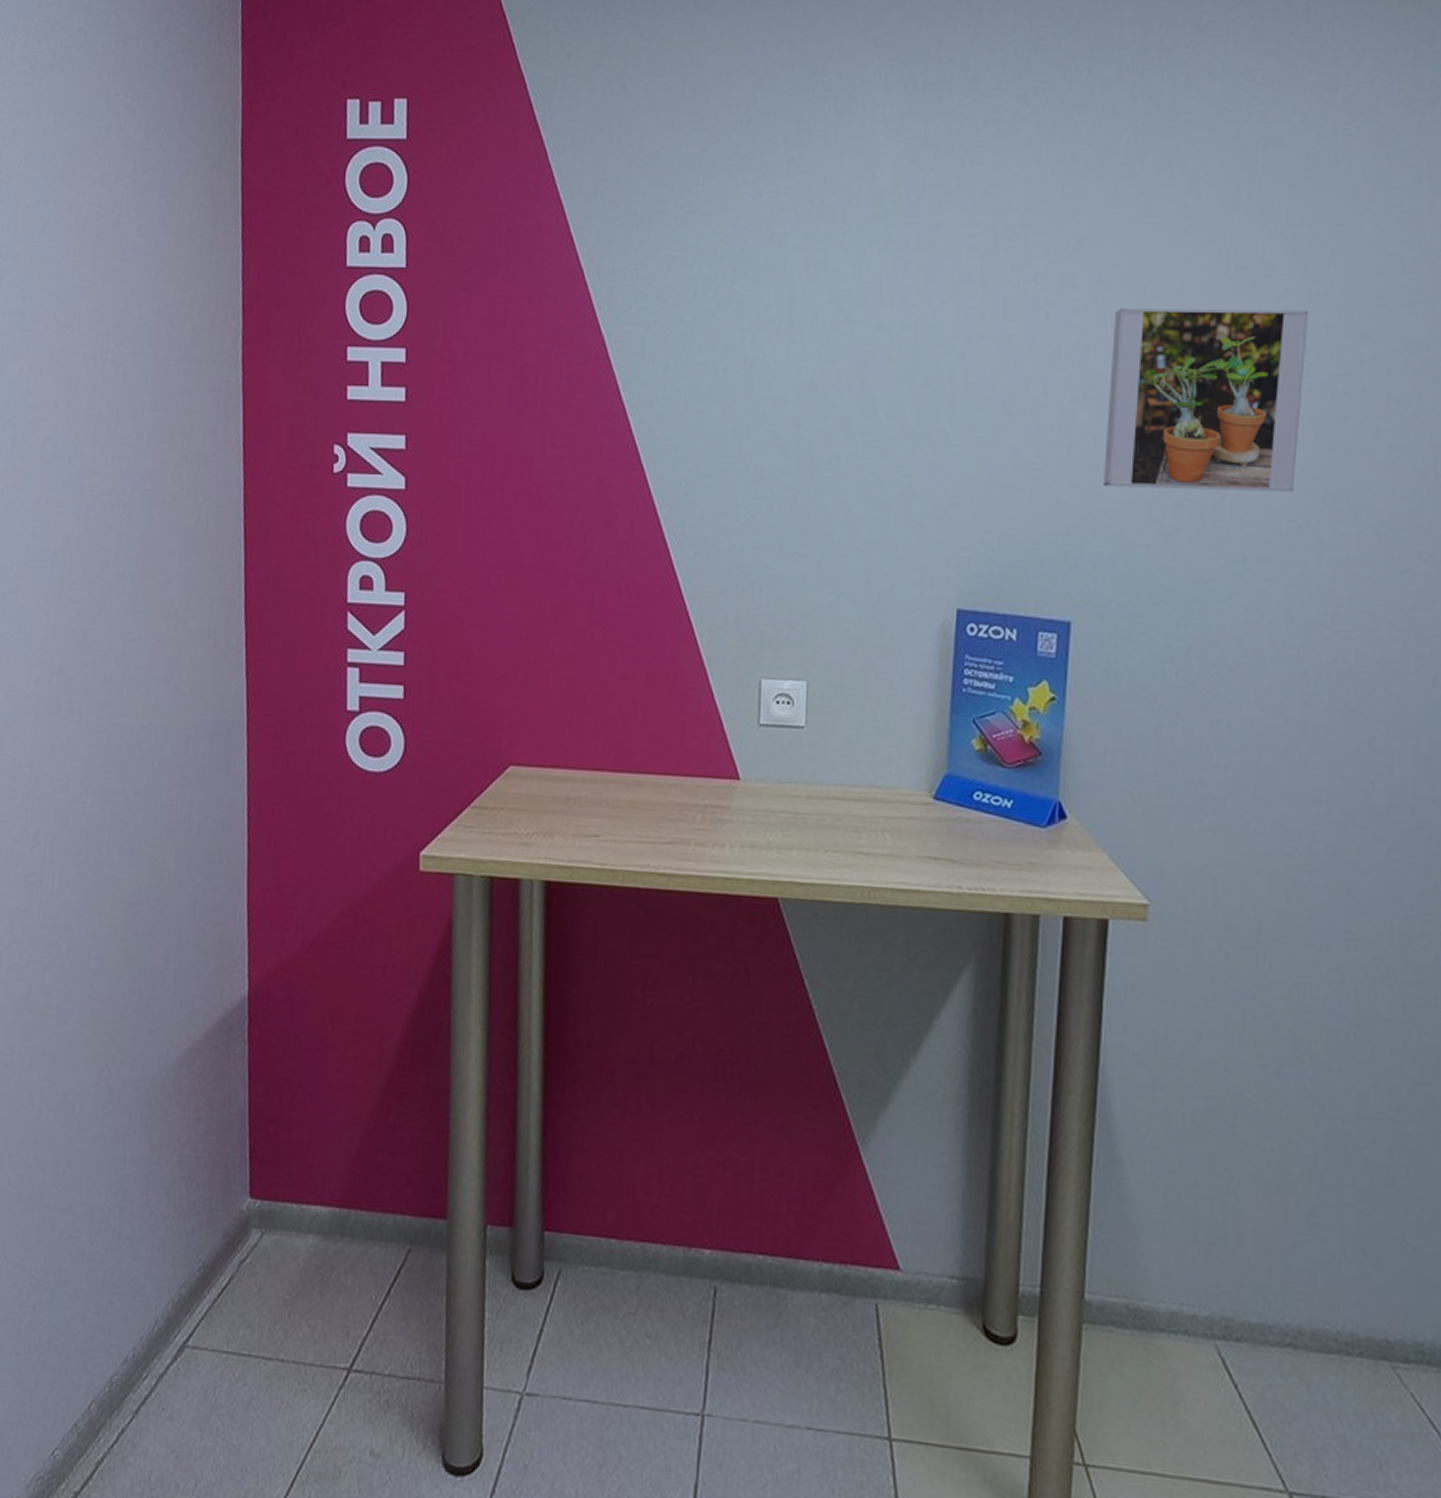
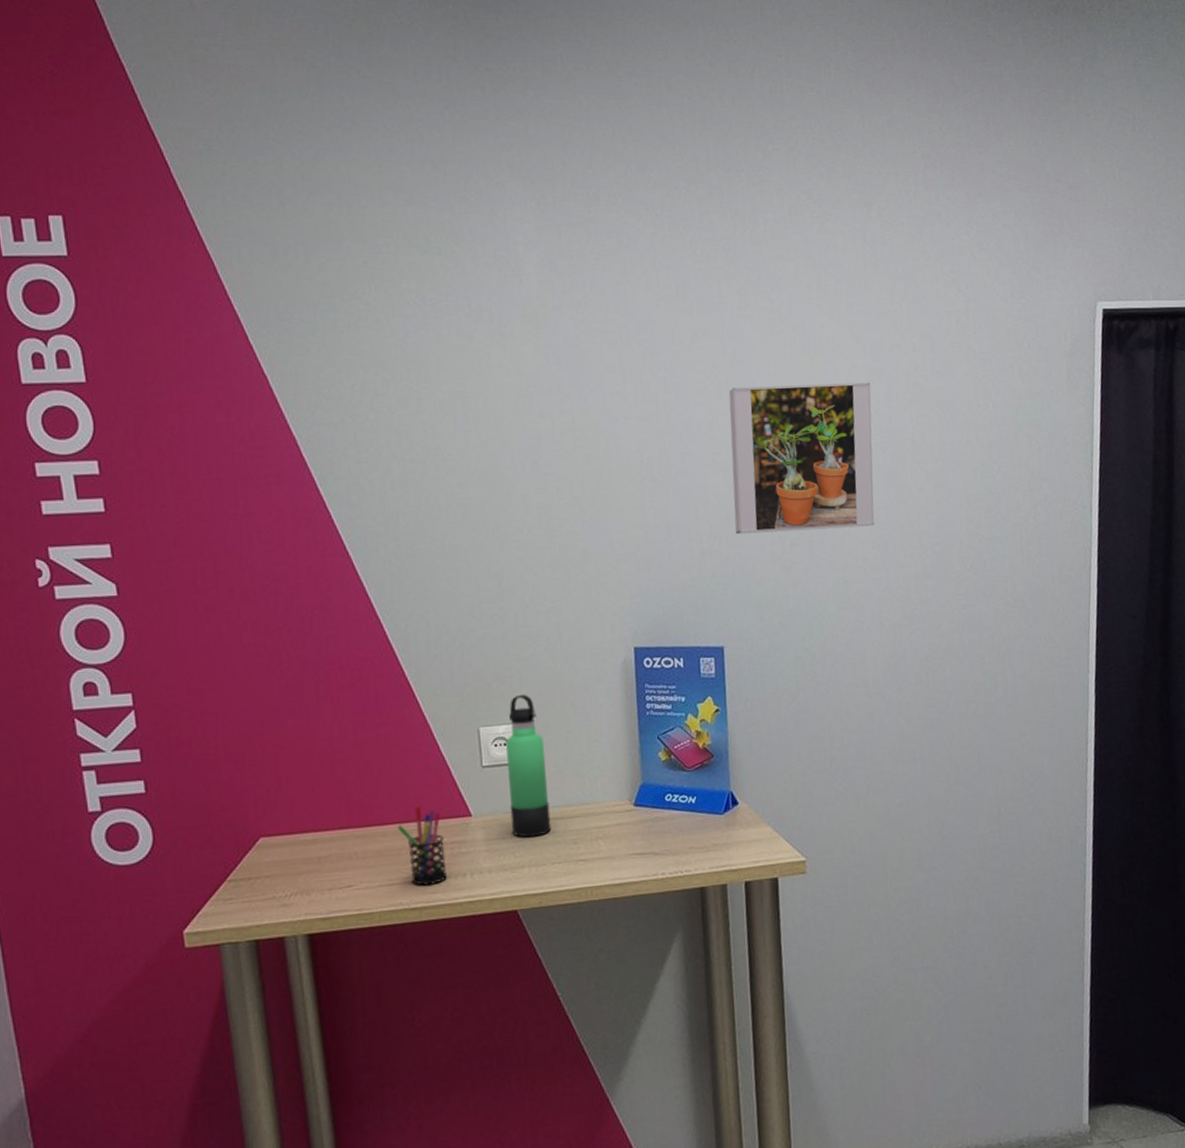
pen holder: none [656,758,705,851] -> present [398,806,447,886]
thermos bottle: none [783,647,835,816] -> present [506,694,552,838]

